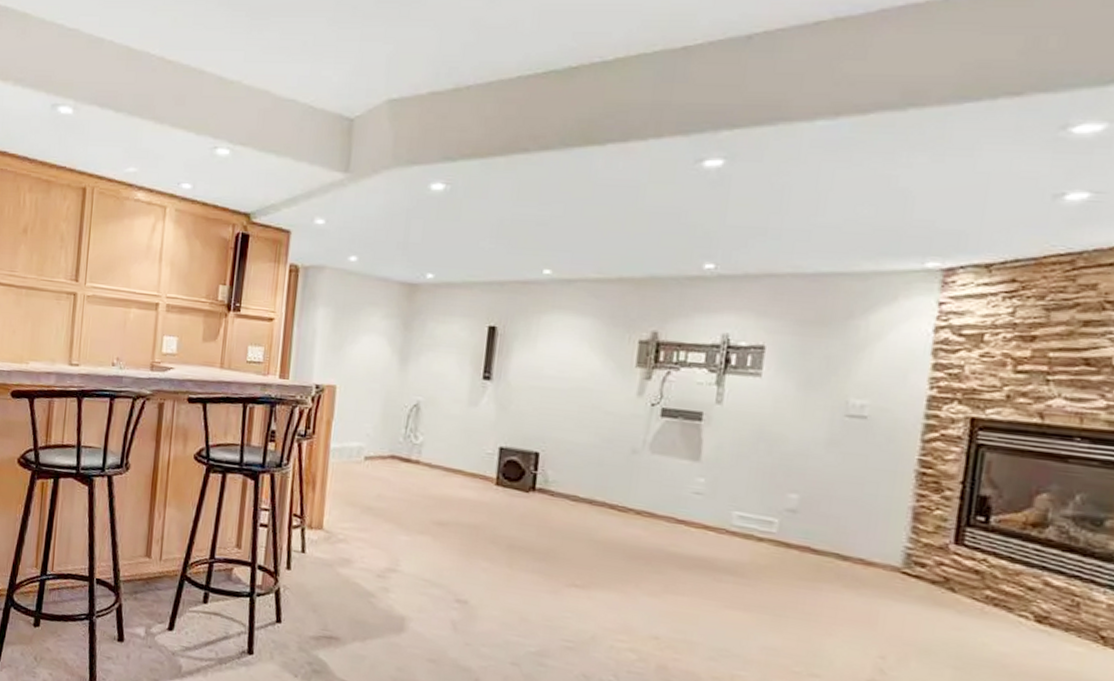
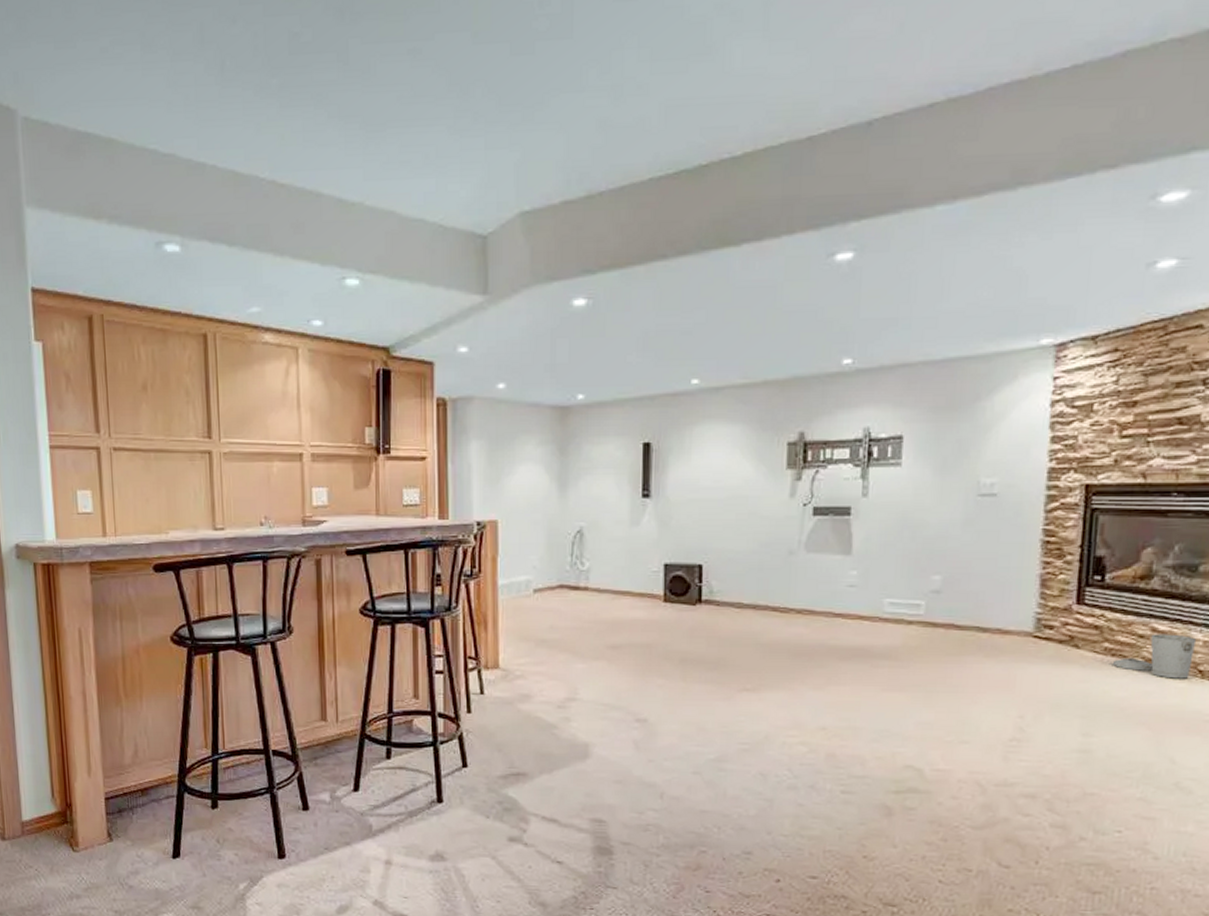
trash can: none [993,588,1098,644] -> present [1111,634,1196,679]

